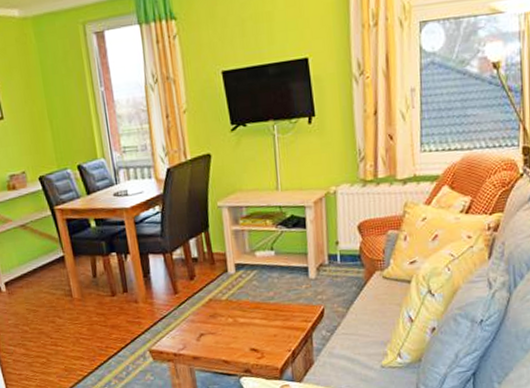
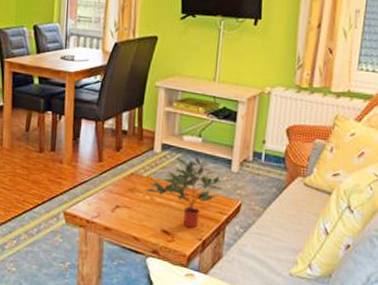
potted plant: none [226,270,305,341] -> present [144,156,226,228]

